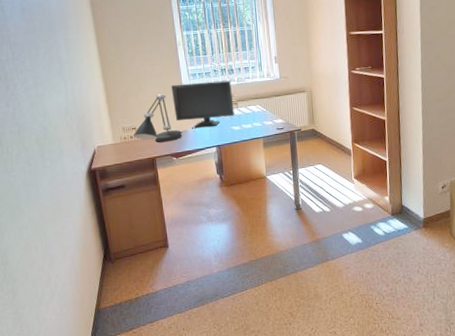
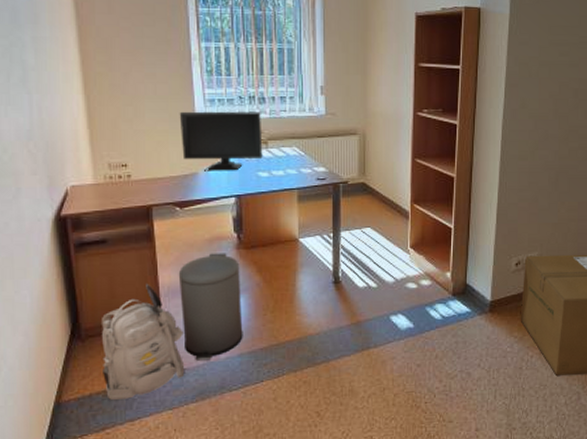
backpack: none [125,217,188,308] -> present [101,284,185,401]
desk lamp: present [133,94,182,143] -> none [122,122,190,187]
pedal bin: none [178,190,230,275] -> present [178,253,243,361]

